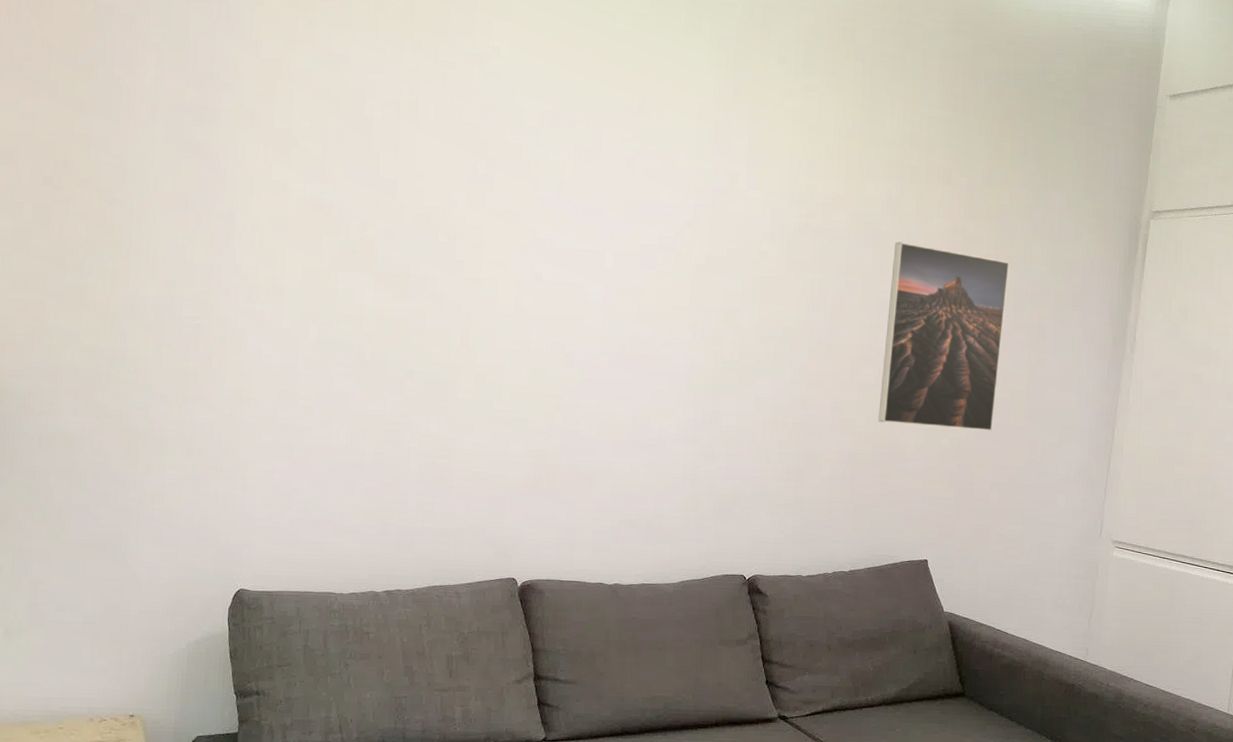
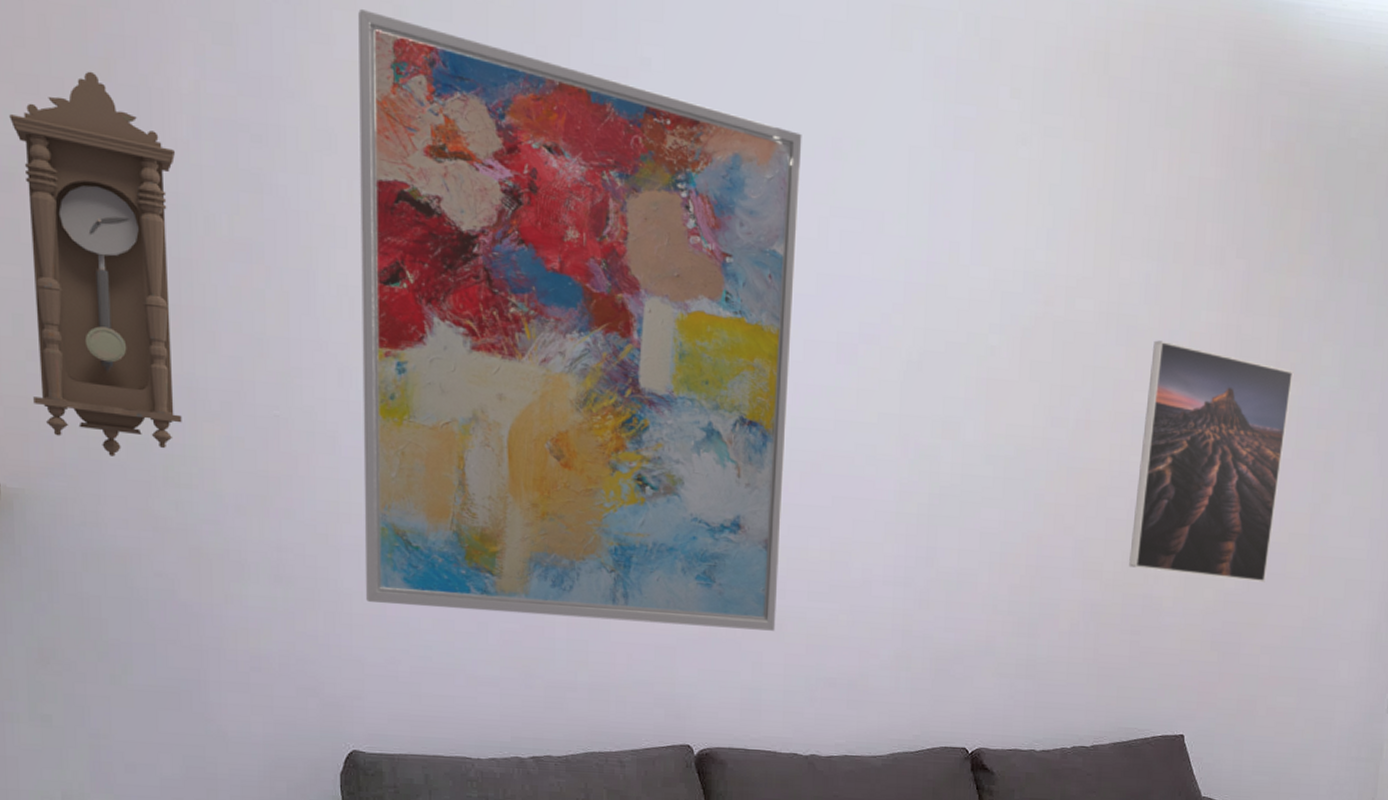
pendulum clock: none [12,75,136,360] -> present [9,71,182,457]
wall art: none [257,22,615,482] -> present [358,9,802,631]

